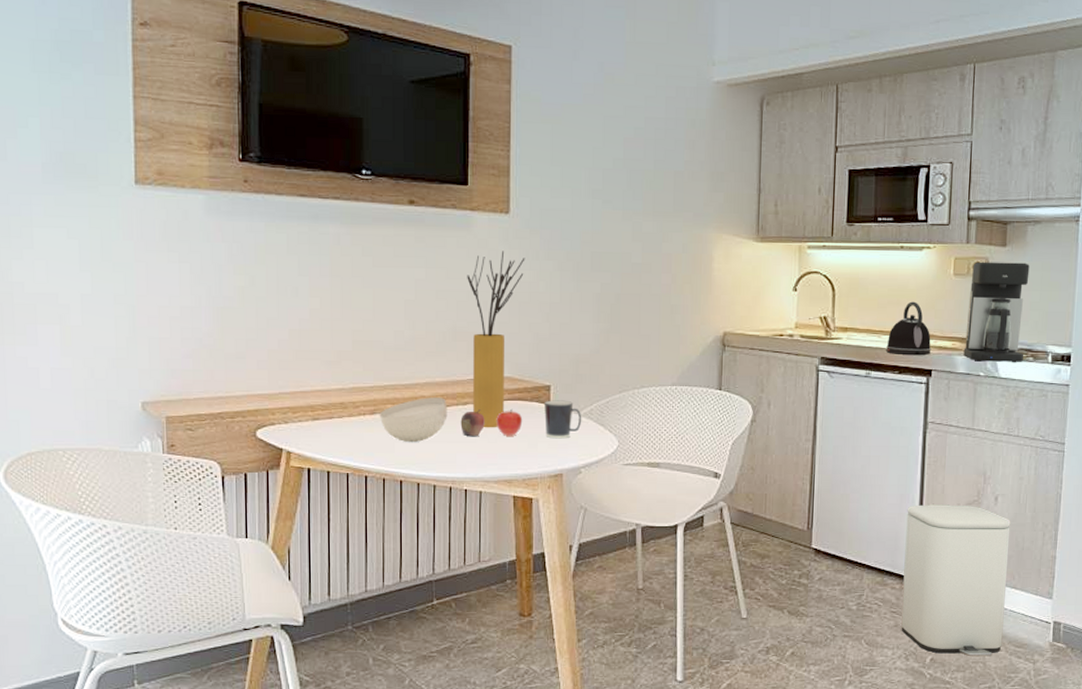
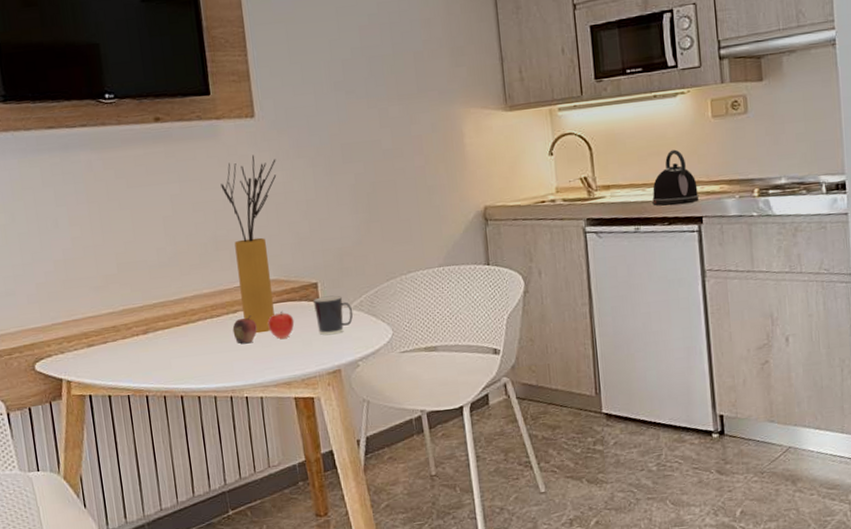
bowl: present [379,397,447,443] -> none [152,308,219,358]
pedal bin: present [900,504,1011,657] -> none [695,349,814,505]
coffee maker: present [963,261,1030,363] -> none [731,94,796,202]

